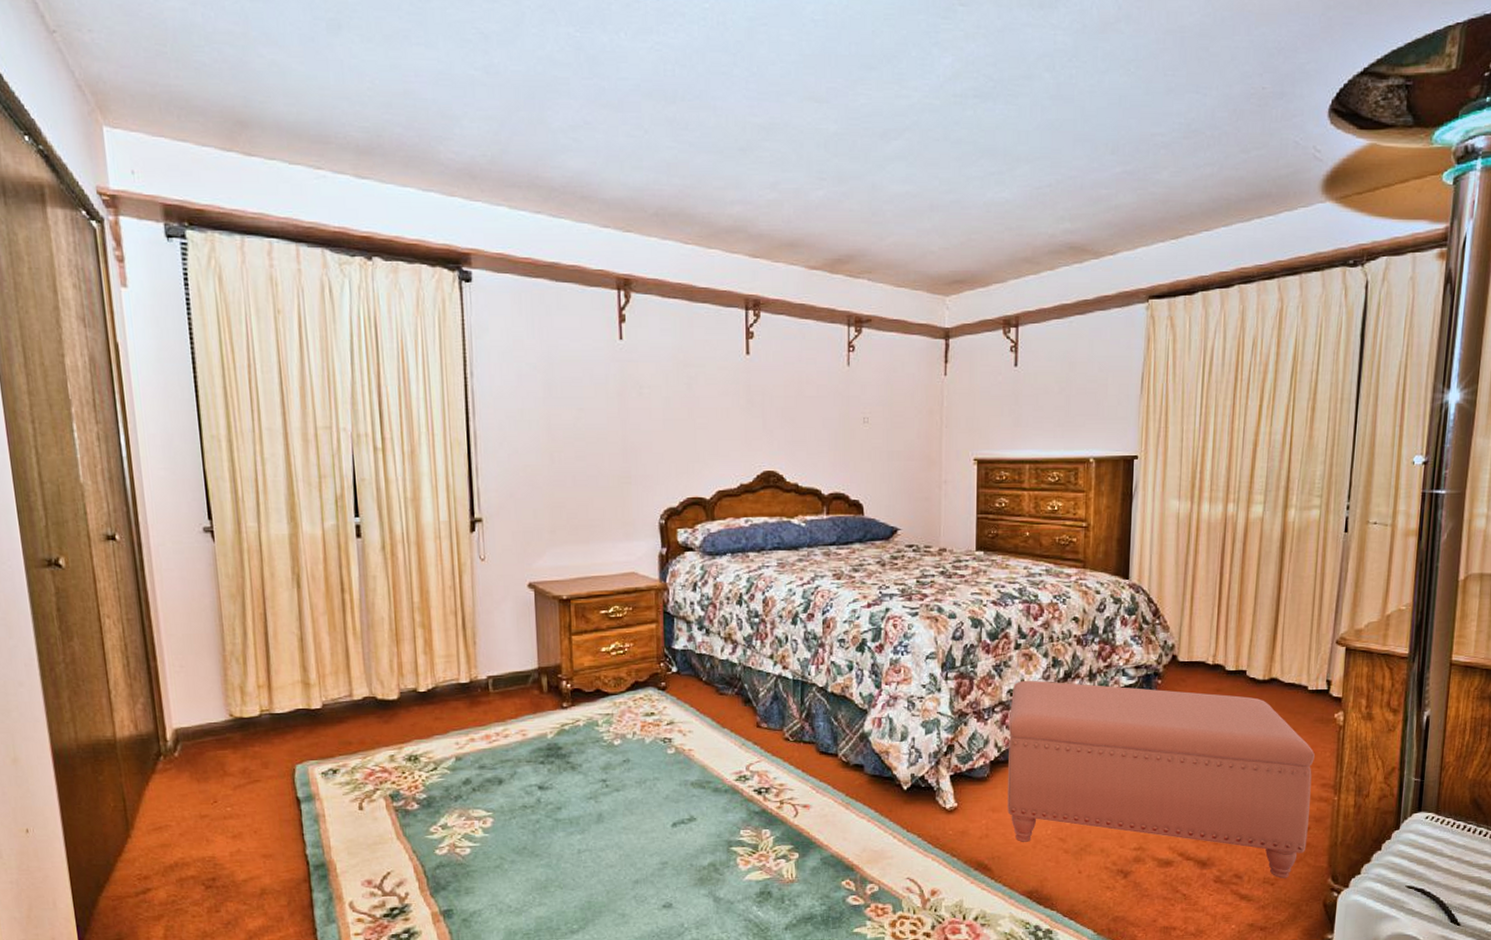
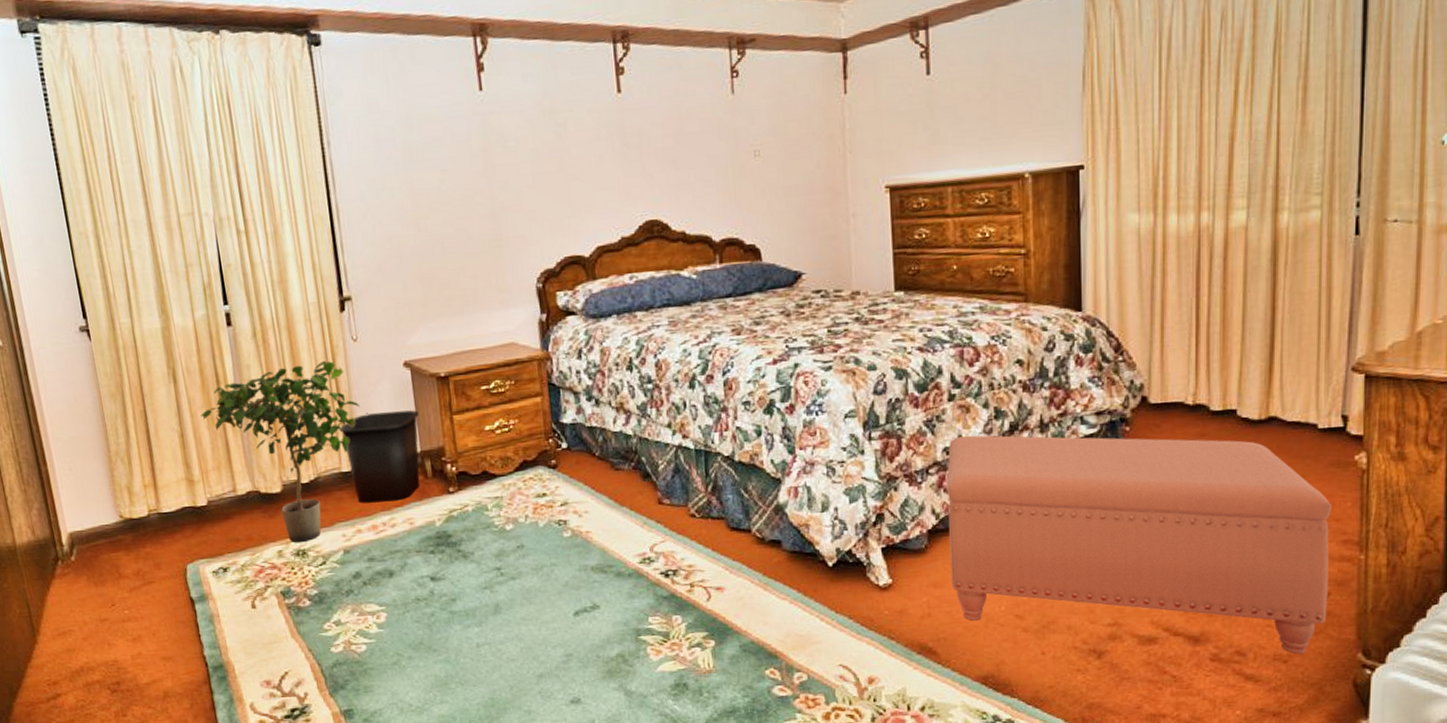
potted plant: none [322,577,482,748] -> present [200,360,360,542]
waste bin: none [460,629,539,714] -> present [339,410,420,503]

